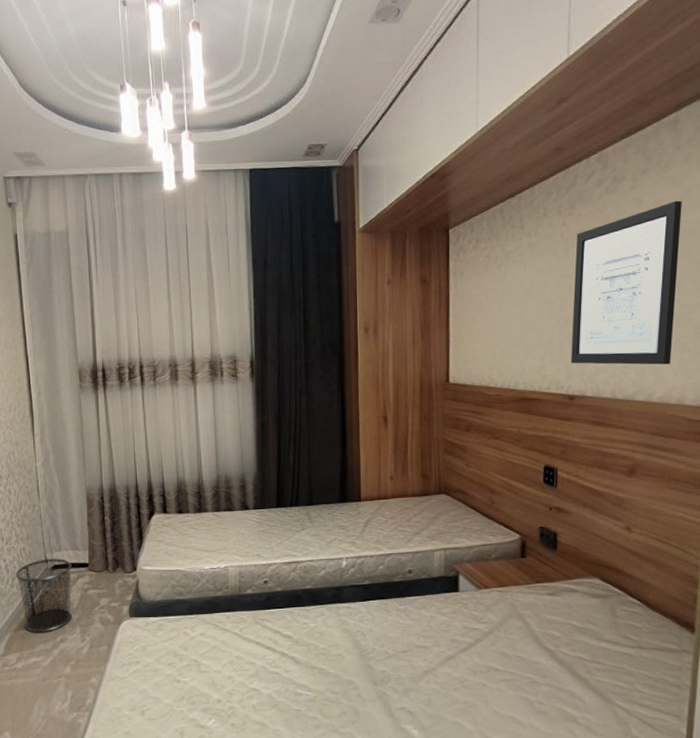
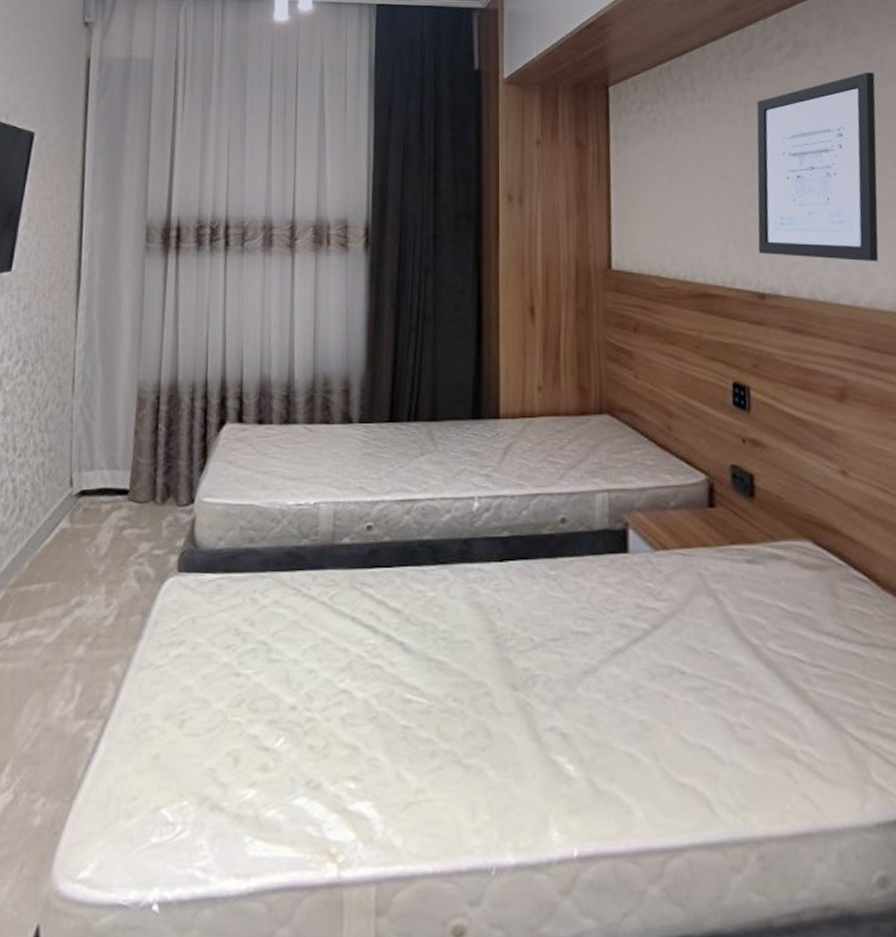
waste bin: present [15,558,72,633] -> none [25,480,106,591]

